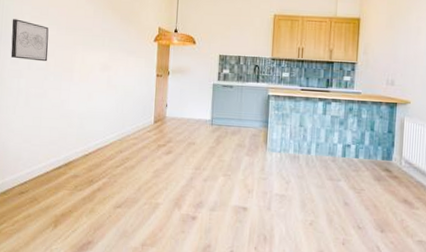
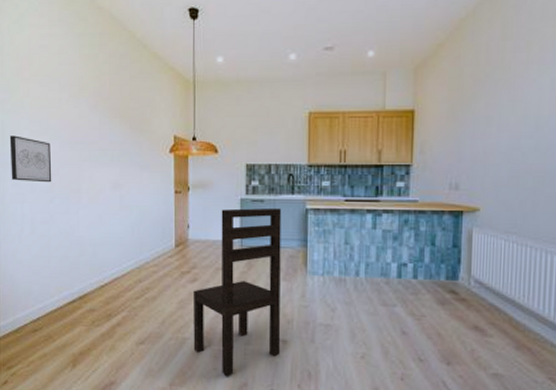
chair: none [165,92,248,238] -> present [193,207,282,376]

